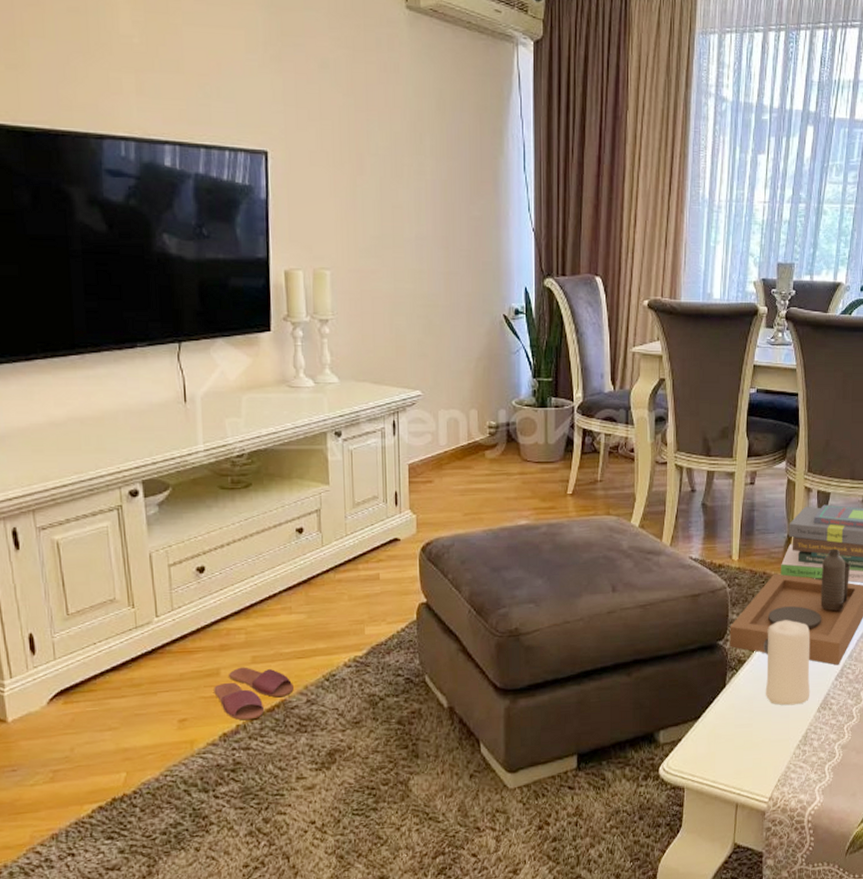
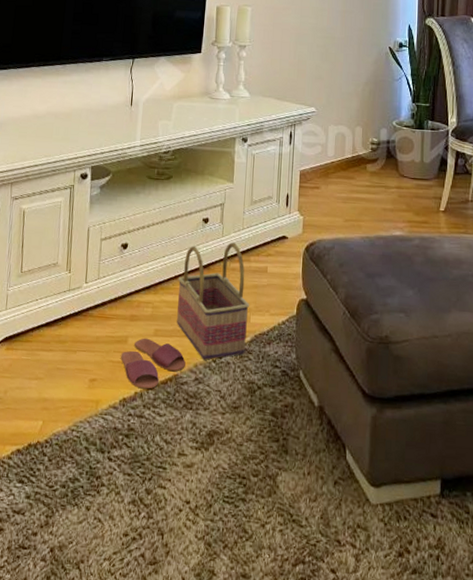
basket: none [273,552,362,680] -> present [177,242,249,360]

